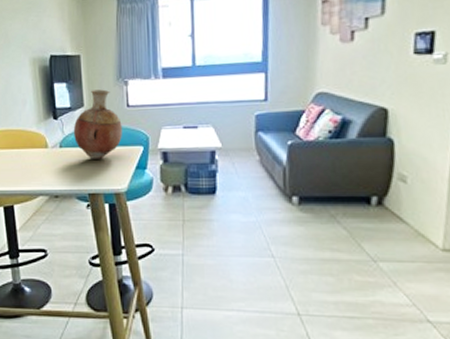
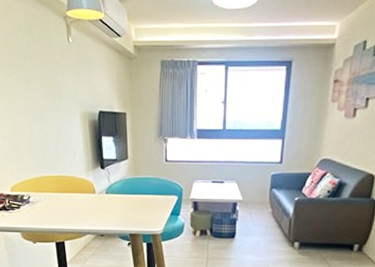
vase: present [73,89,122,159] -> none [118,145,160,205]

